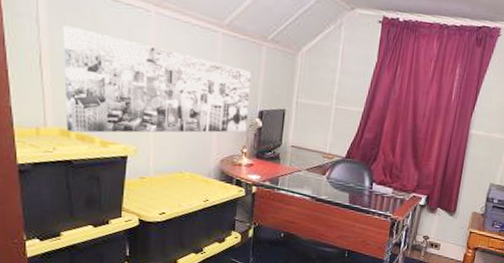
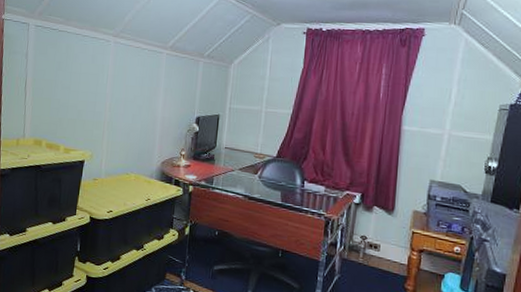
wall art: present [63,25,251,133] -> none [39,57,189,142]

